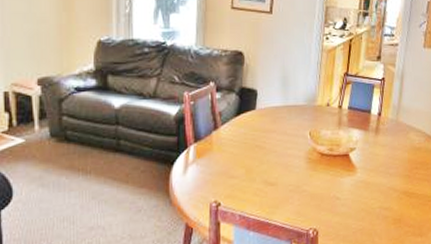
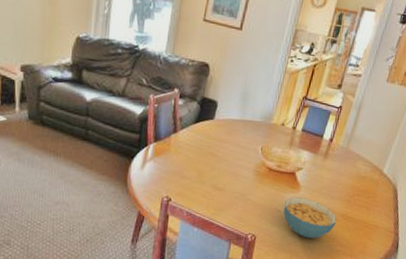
cereal bowl: none [342,179,400,224] -> present [283,197,337,239]

